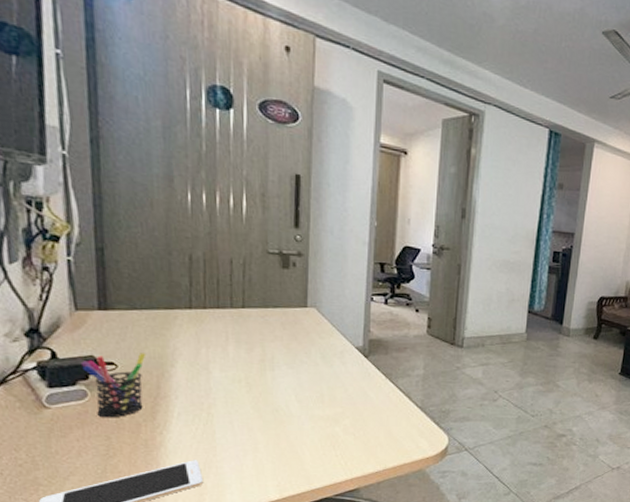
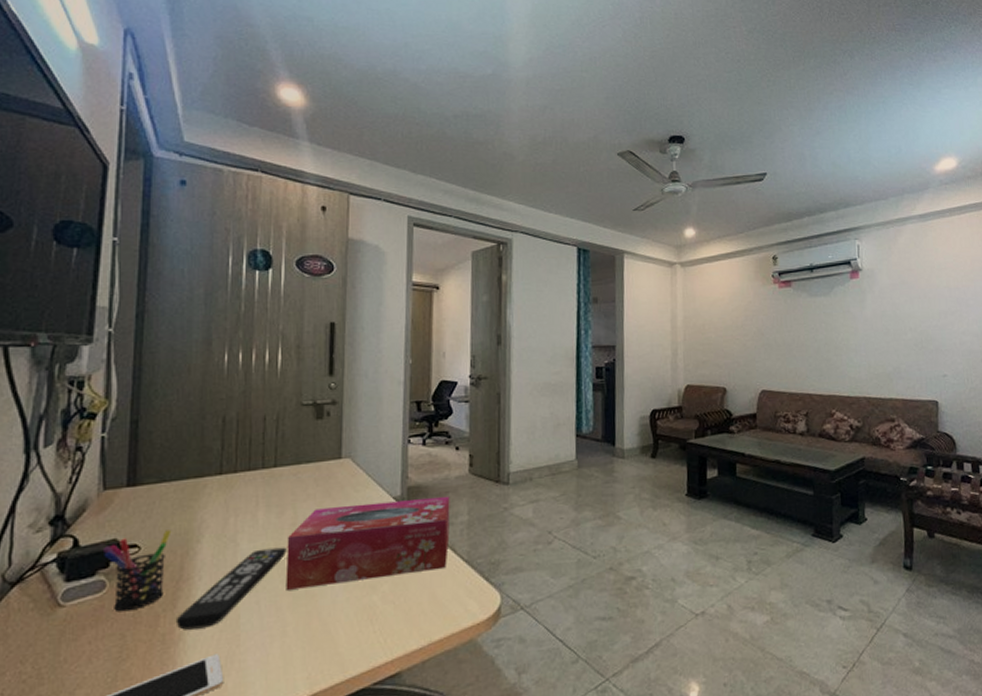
remote control: none [156,378,257,438] -> present [175,547,287,630]
tissue box: none [256,349,408,415] -> present [285,496,450,590]

